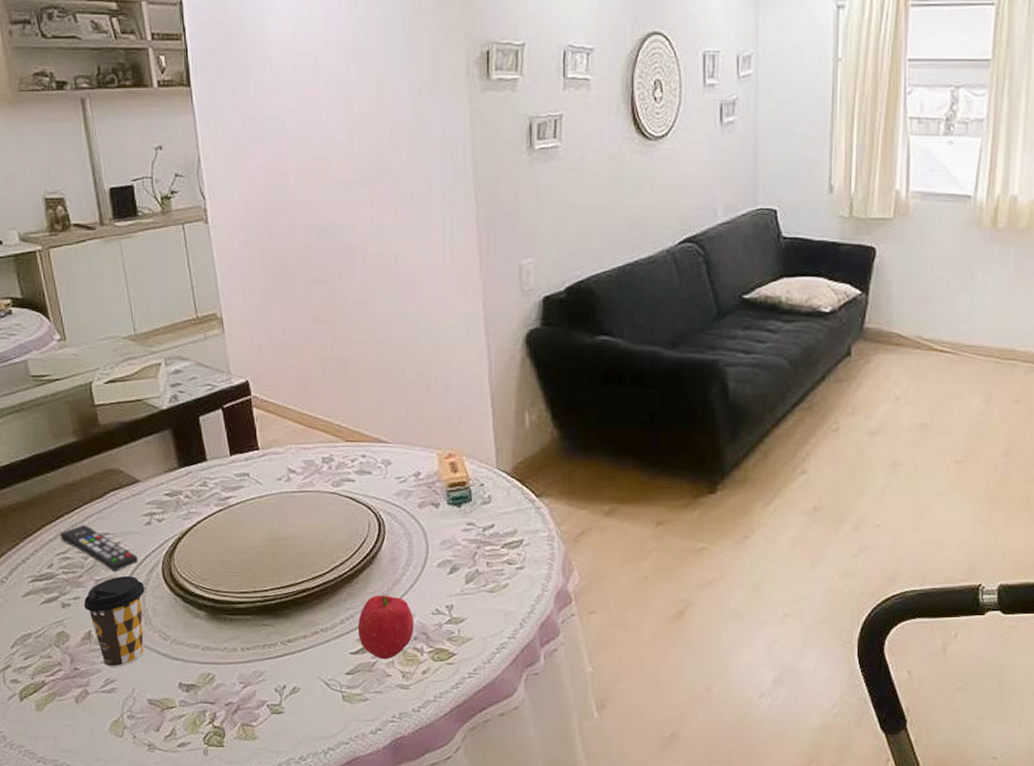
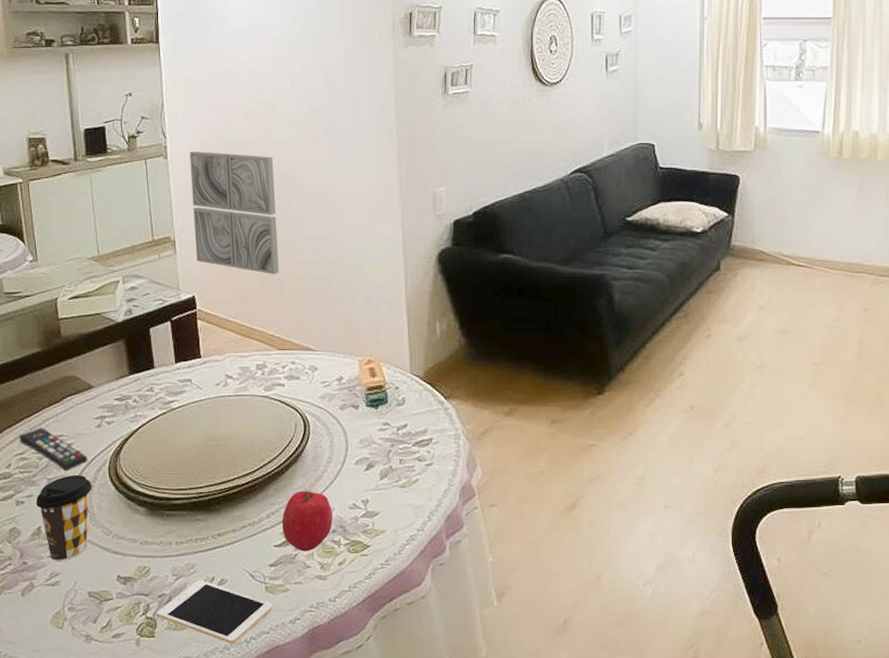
cell phone: none [223,688,351,754] -> present [156,580,273,644]
wall art: none [233,215,344,358] -> present [189,151,279,275]

